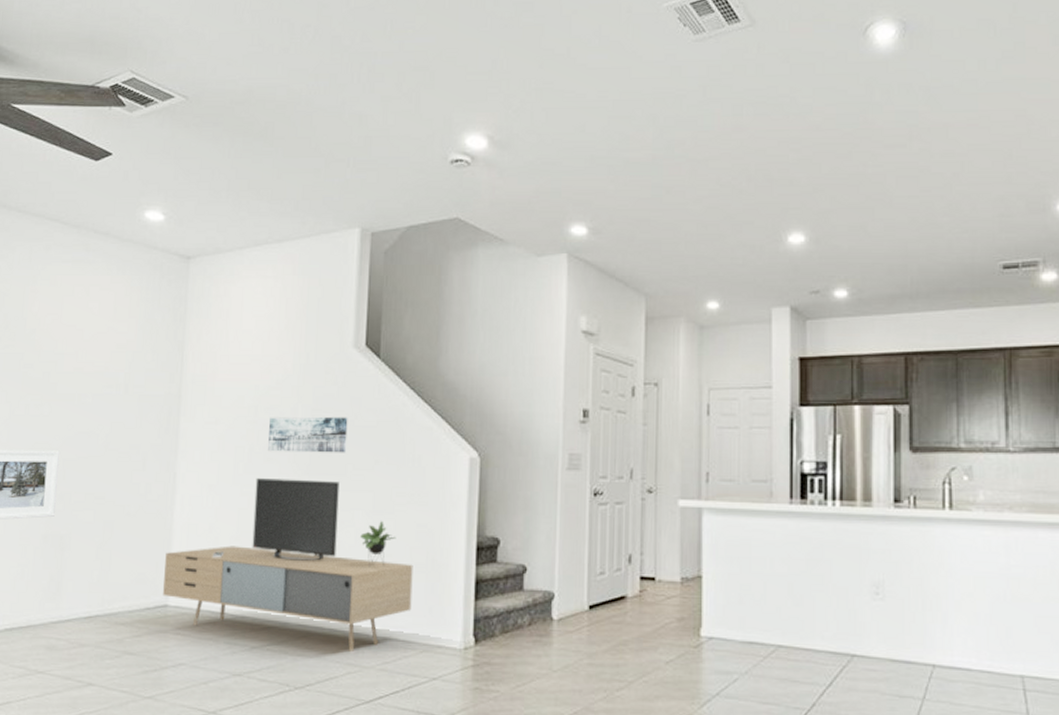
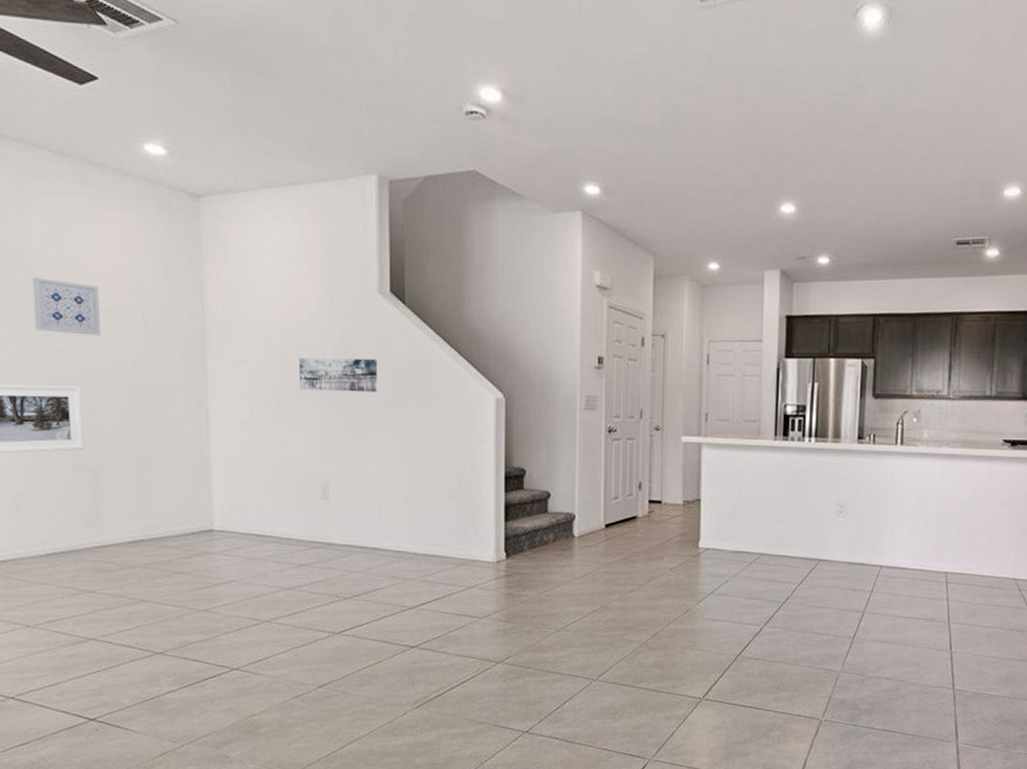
wall art: none [26,343,88,399] -> present [32,277,100,336]
media console: present [163,478,413,652] -> none [206,415,448,566]

